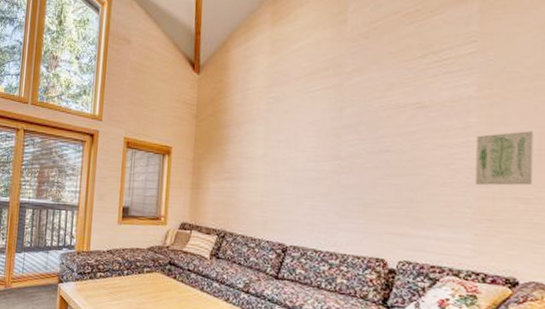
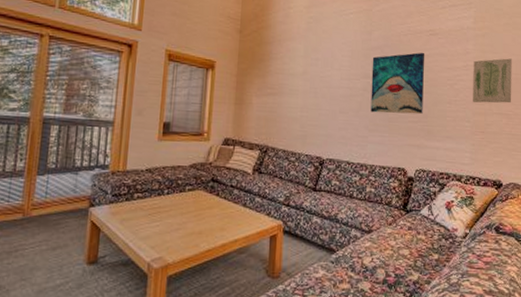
wall art: none [341,128,411,199] -> present [370,52,425,115]

